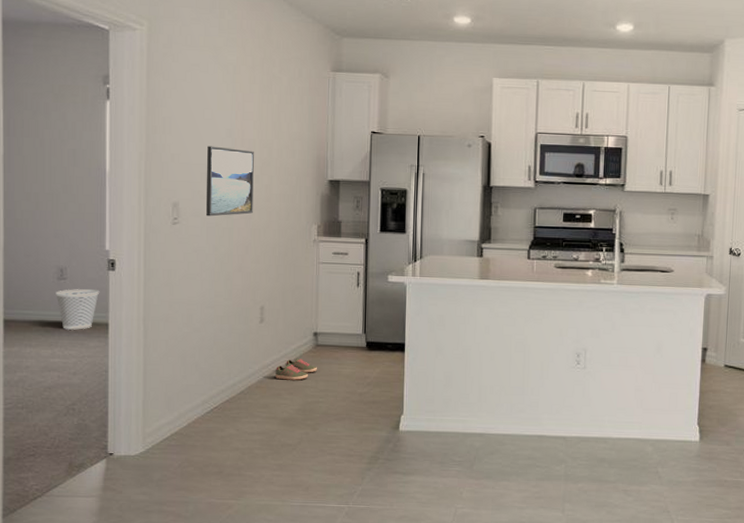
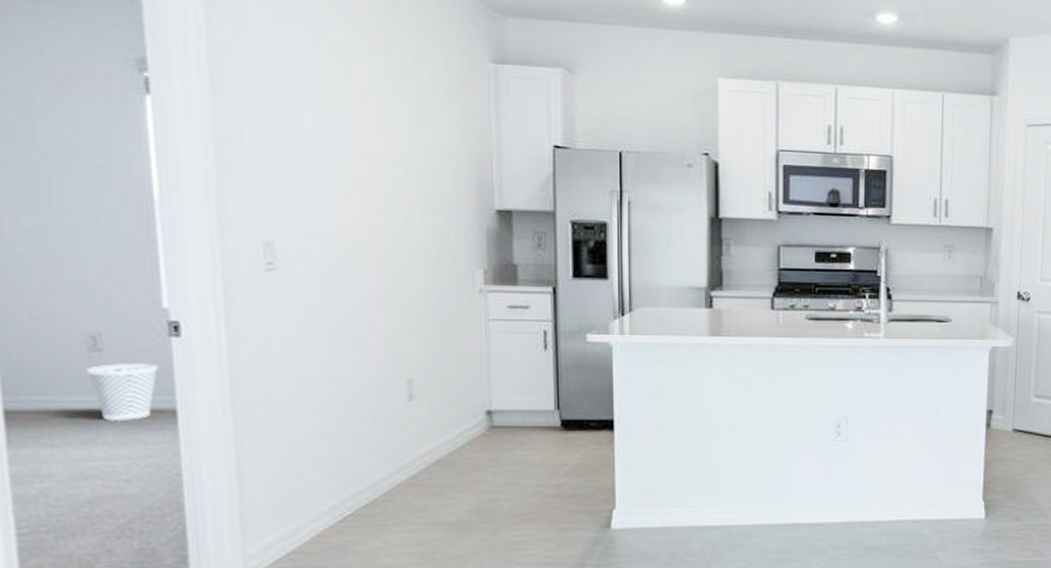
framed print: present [205,146,254,217] -> none [312,162,388,260]
shoe: present [275,358,318,380] -> none [435,444,495,474]

